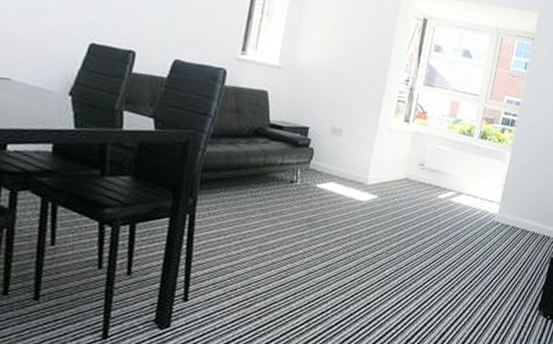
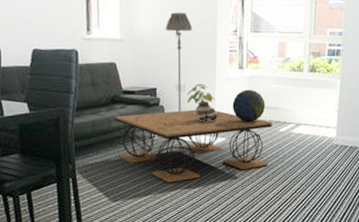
coffee table: none [250,151,431,238] -> present [115,109,272,183]
floor lamp: none [330,48,362,158] -> present [165,12,193,112]
potted plant: none [340,130,374,175] -> present [186,83,219,122]
decorative sphere: none [390,145,428,182] -> present [232,89,266,122]

